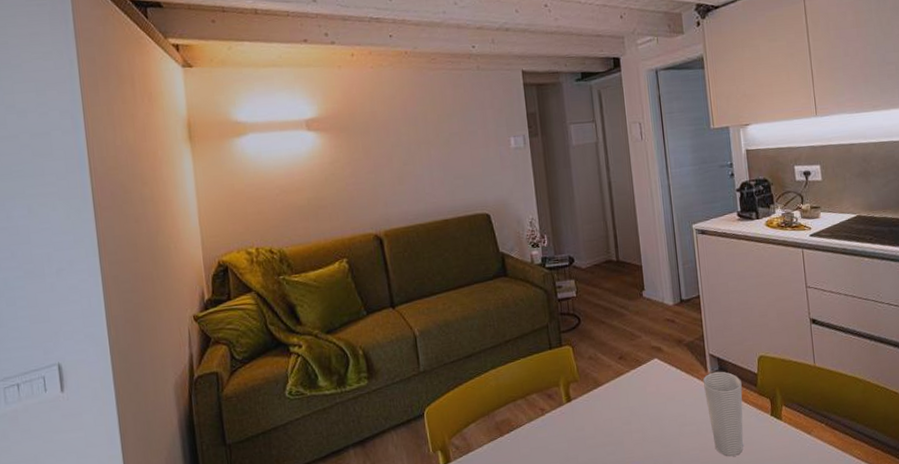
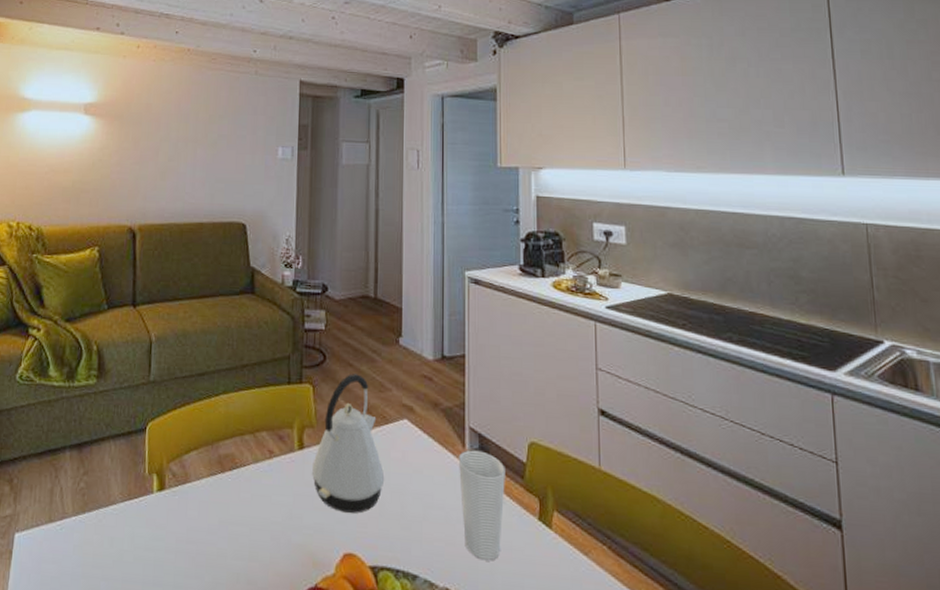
kettle: none [581,329,644,446] -> present [312,374,385,514]

